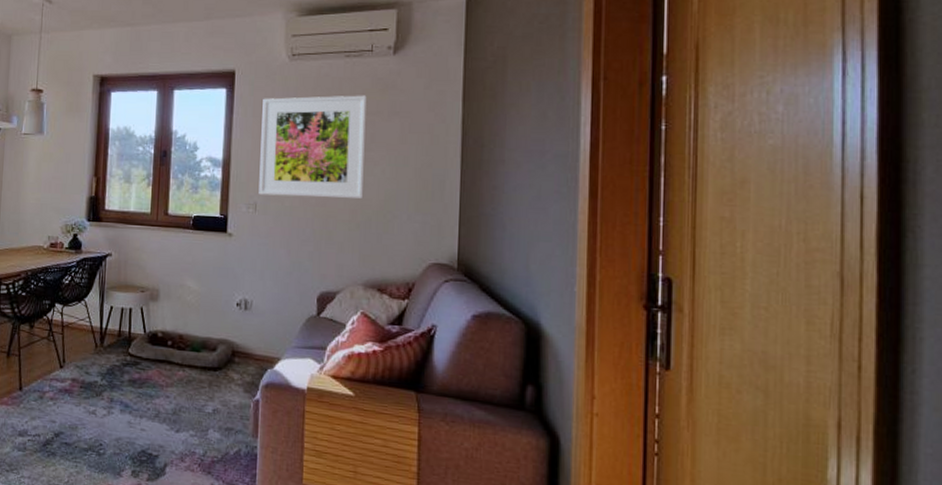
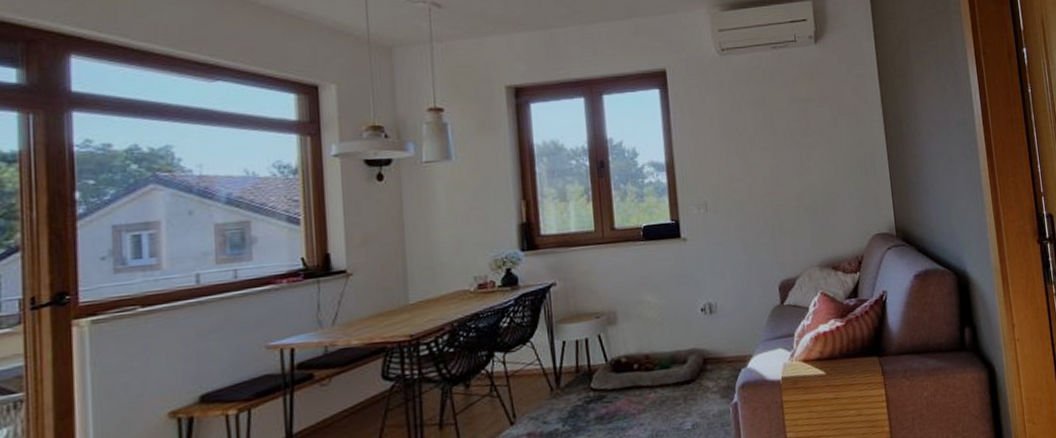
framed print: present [258,95,367,199] -> none [698,84,806,194]

